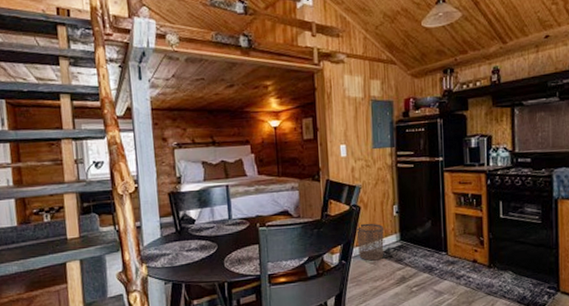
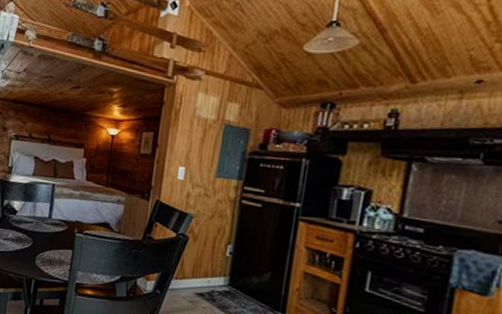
waste bin: present [356,223,384,261] -> none [176,256,211,301]

